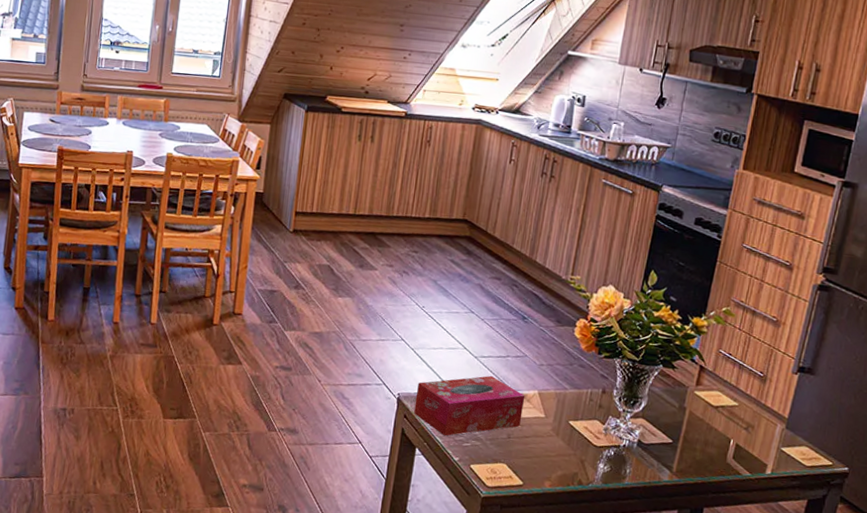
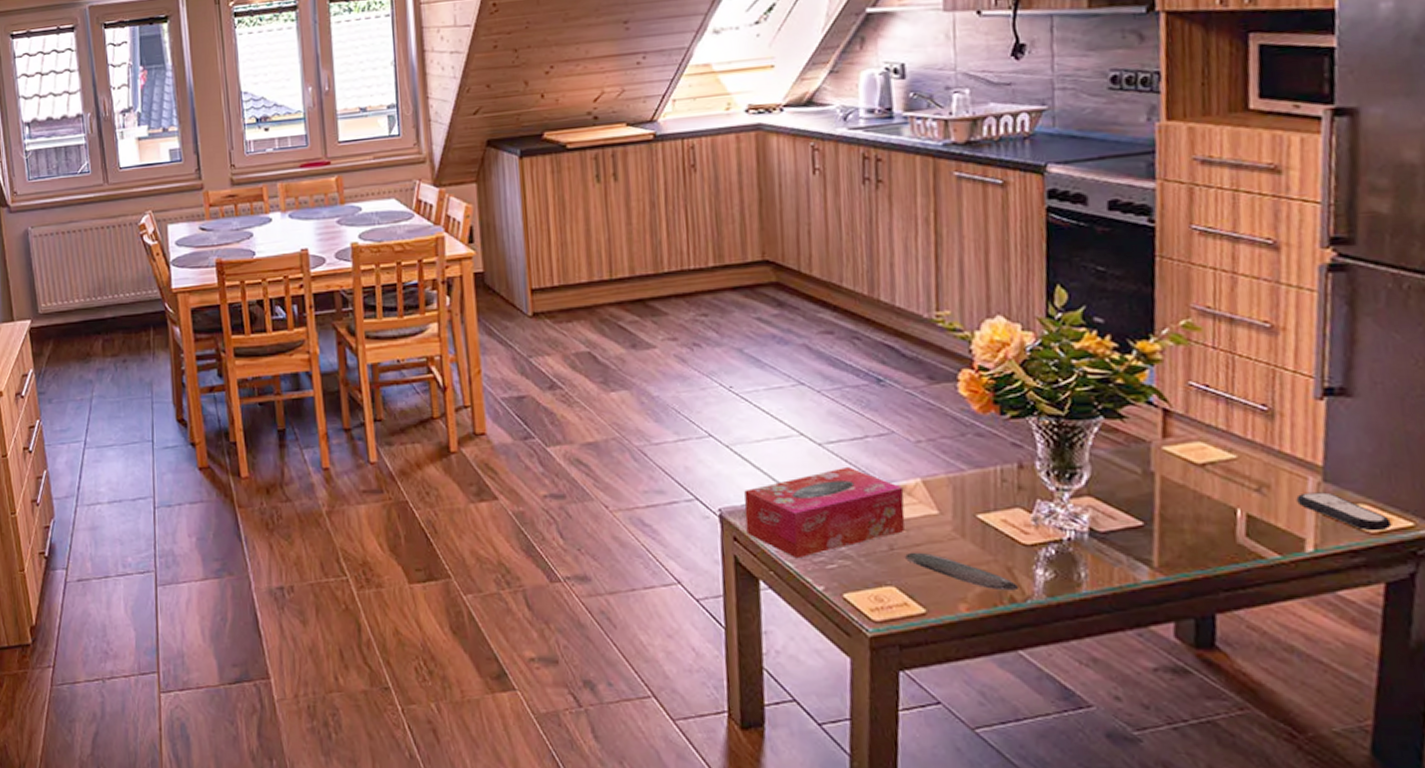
oval tray: none [517,441,585,477] -> present [905,552,1018,591]
remote control: none [767,434,820,466] -> present [1296,492,1392,531]

